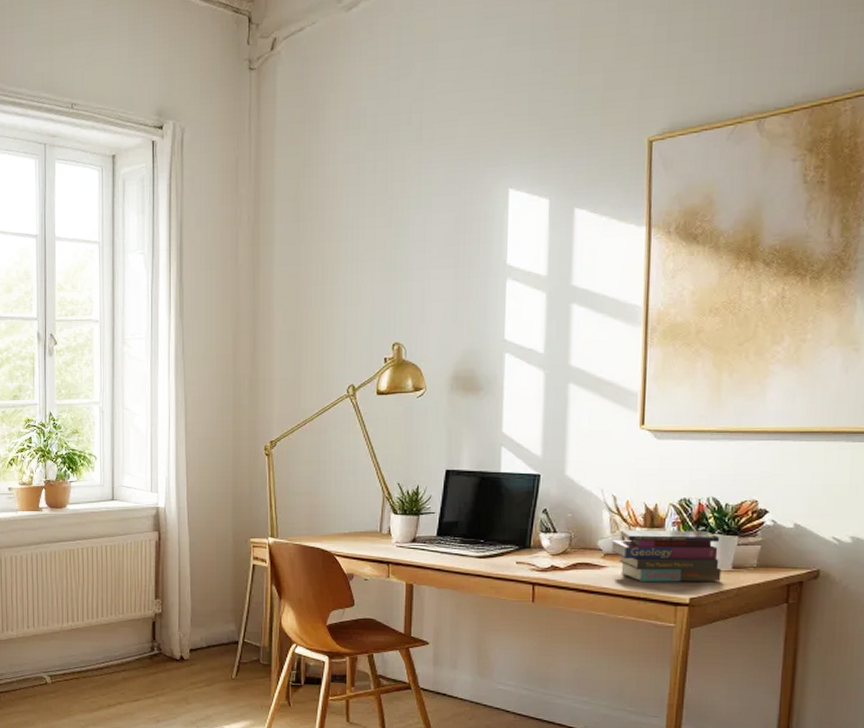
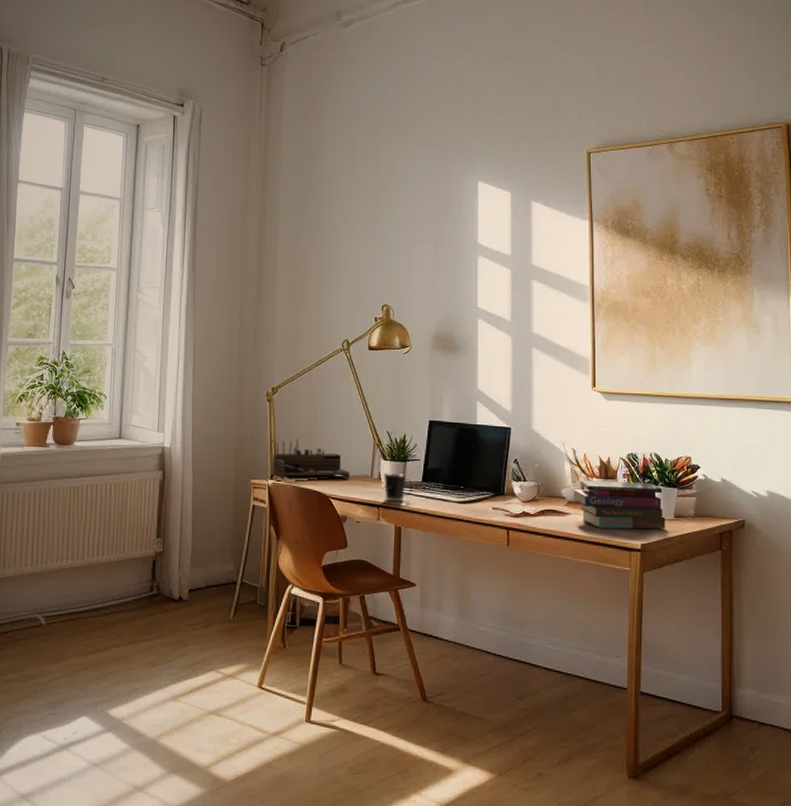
desk organizer: none [272,494,357,538] -> present [272,438,350,480]
mug: none [394,527,426,558] -> present [384,472,412,502]

